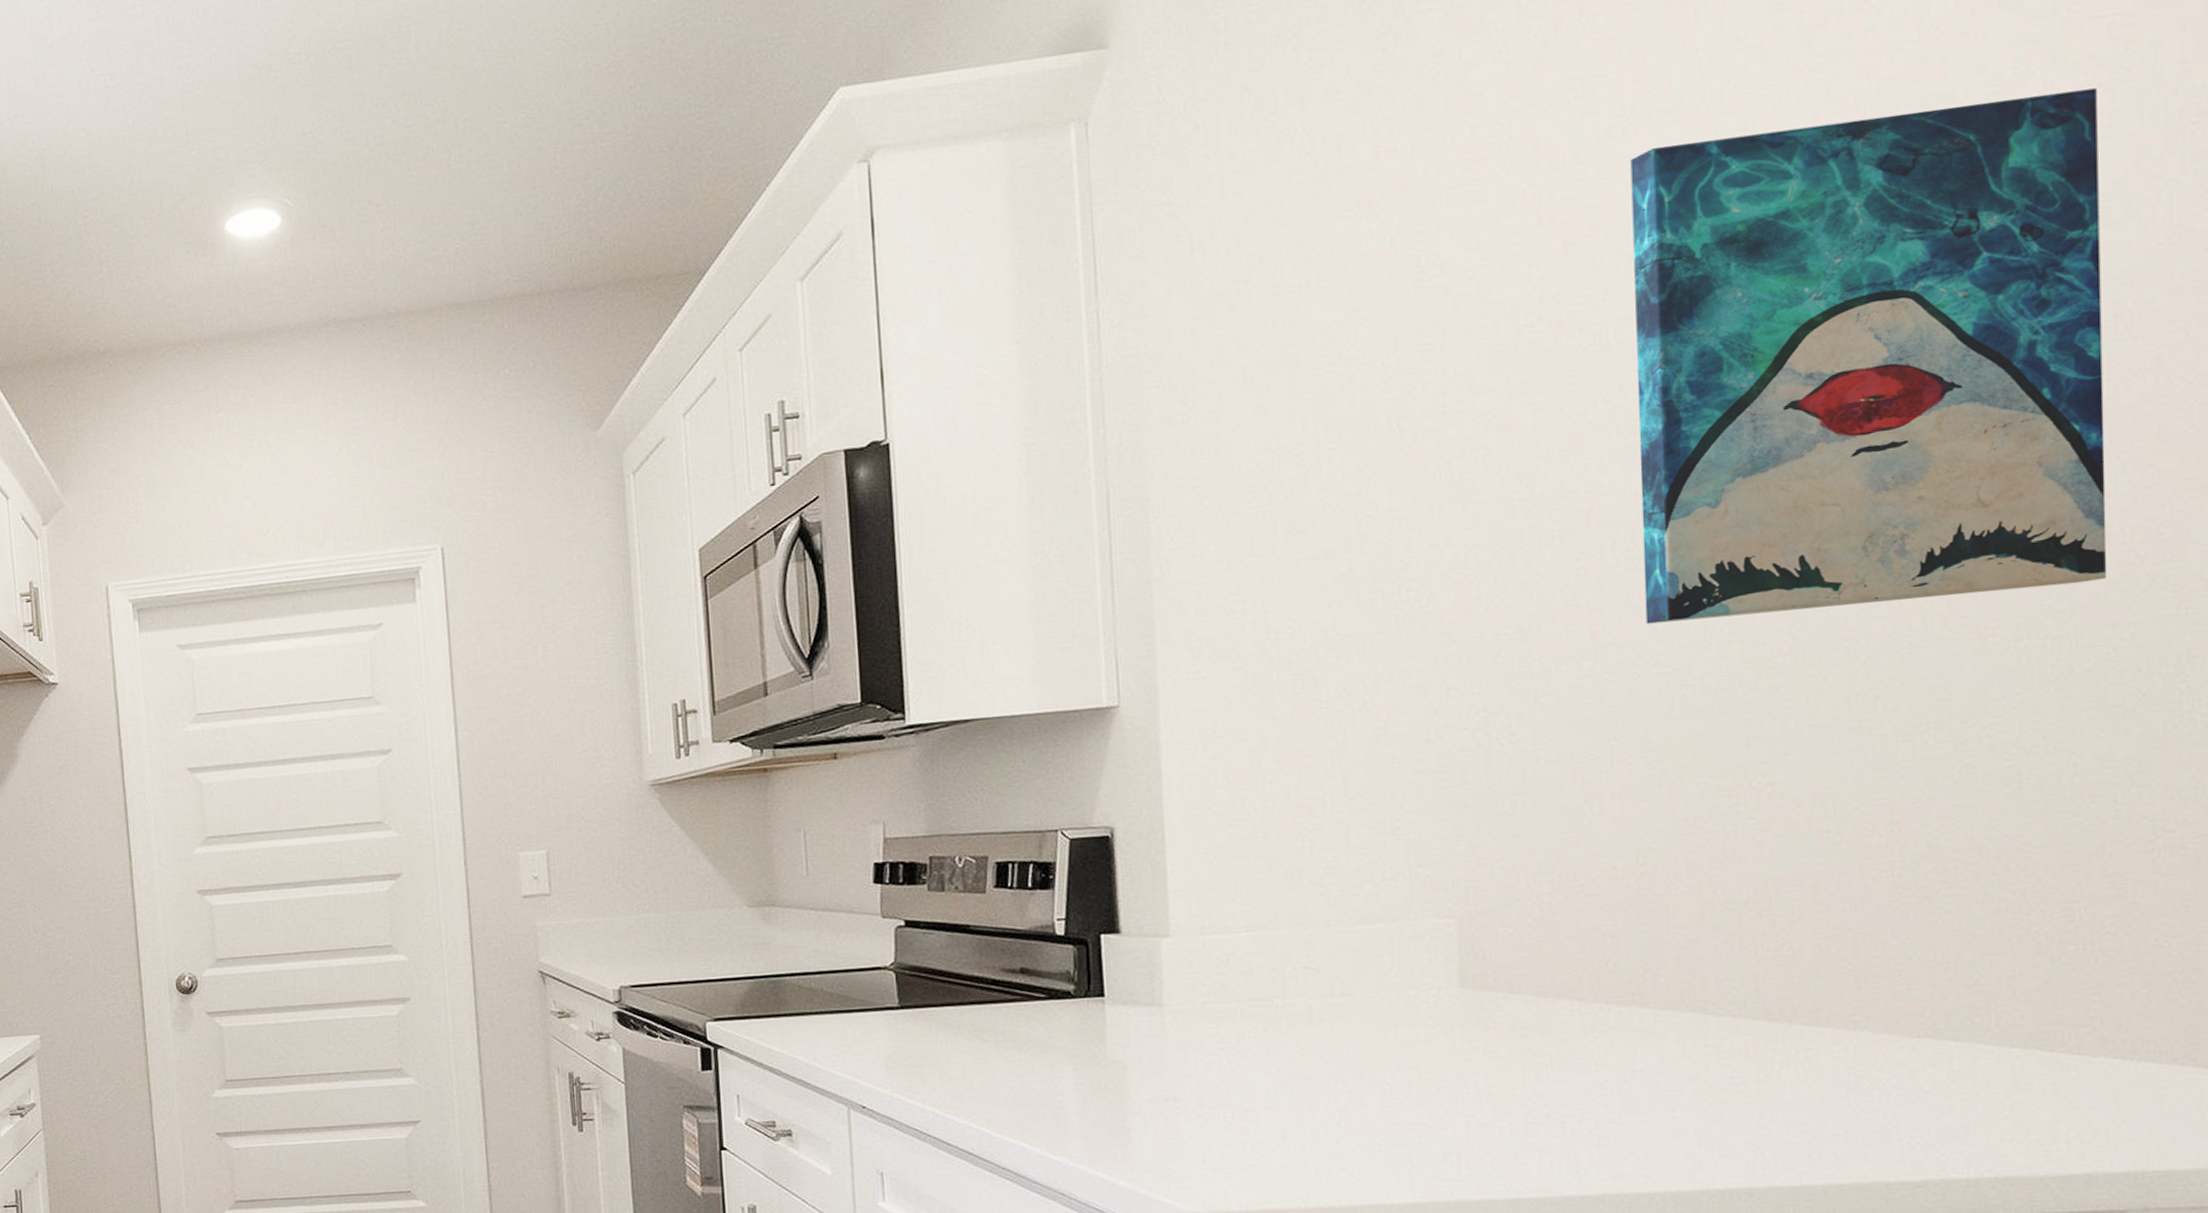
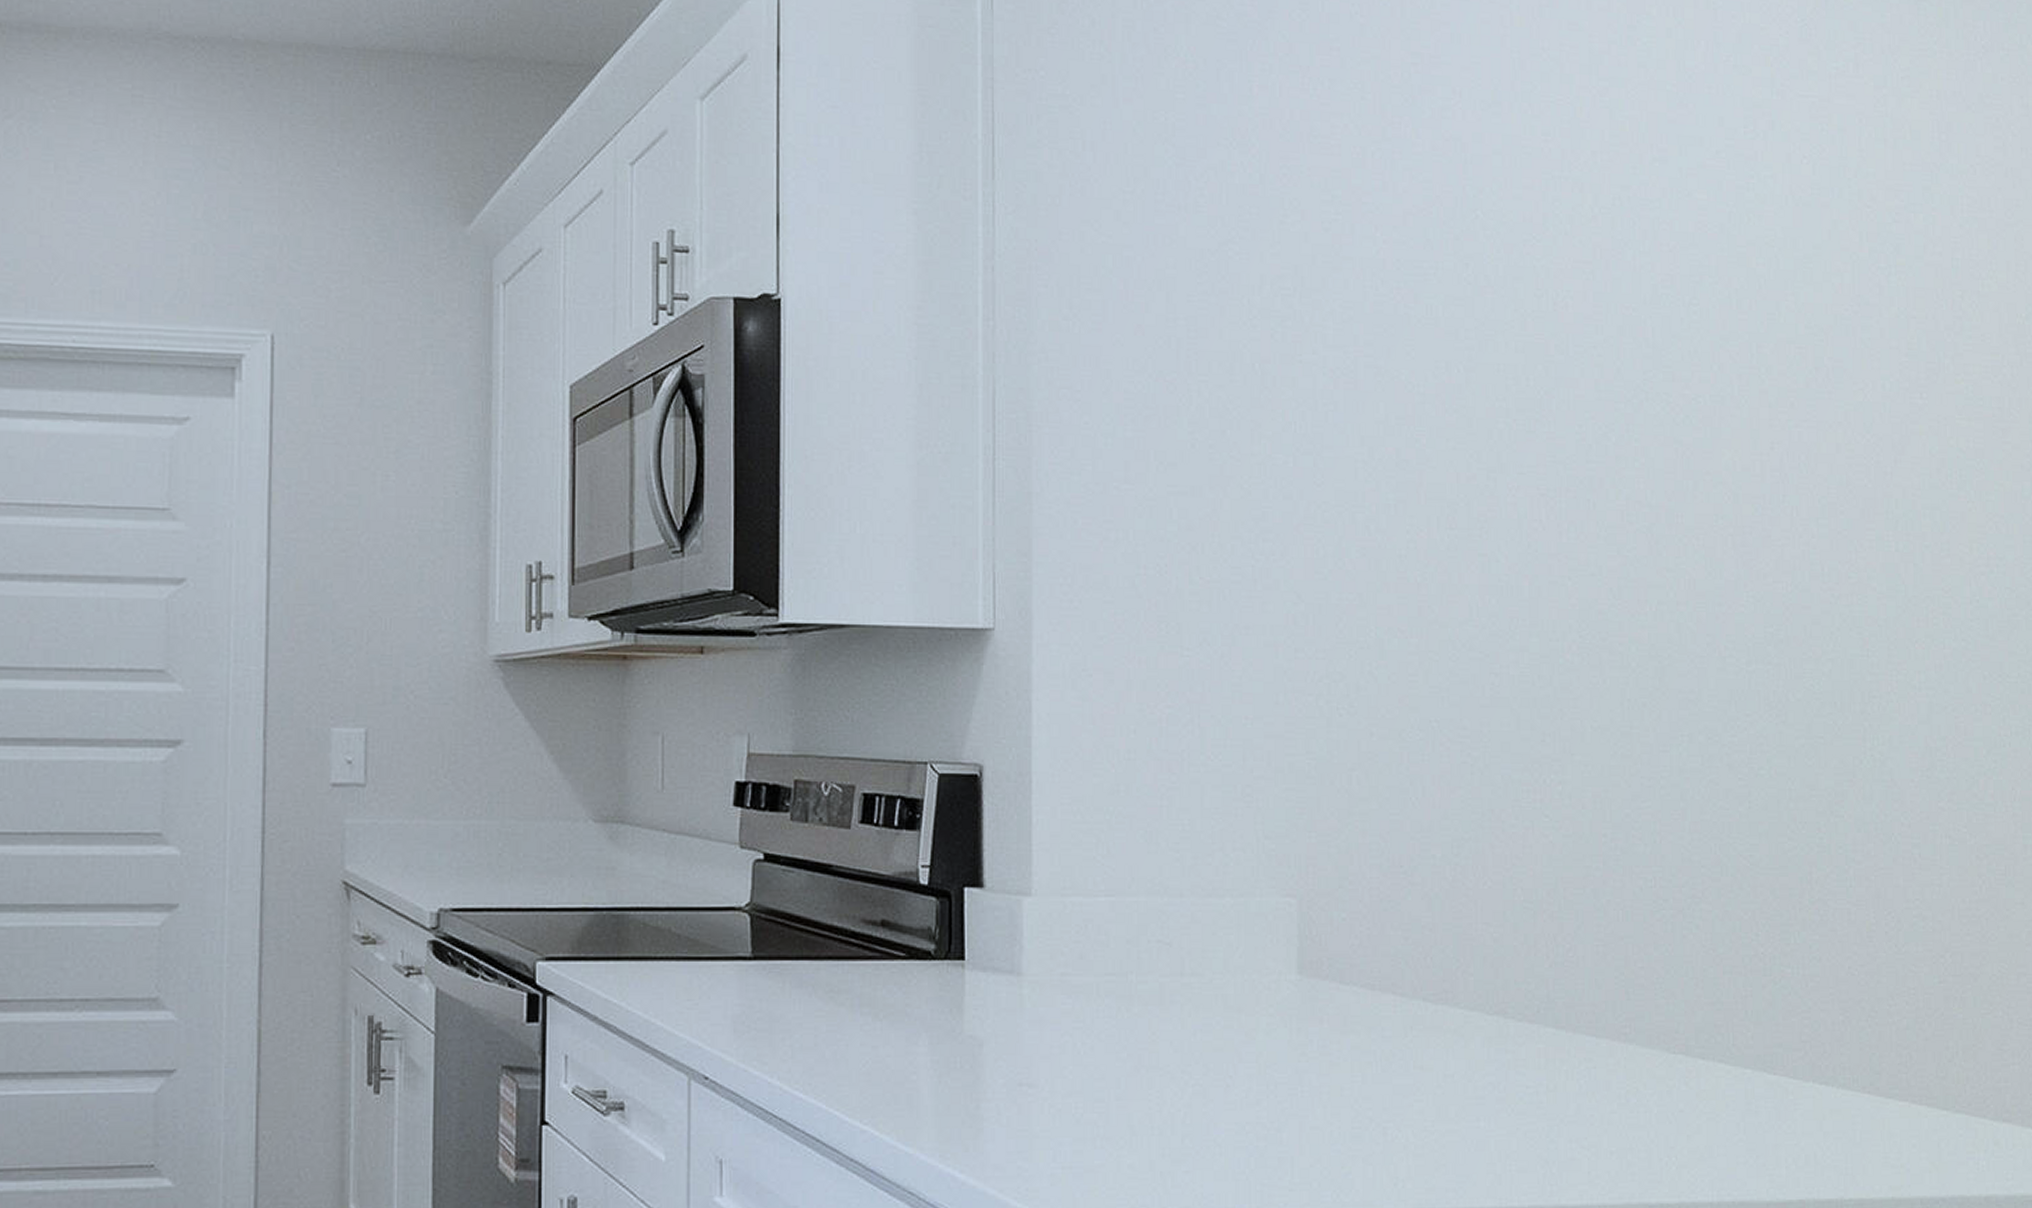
wall art: present [1630,88,2108,624] -> none [1458,135,1812,615]

